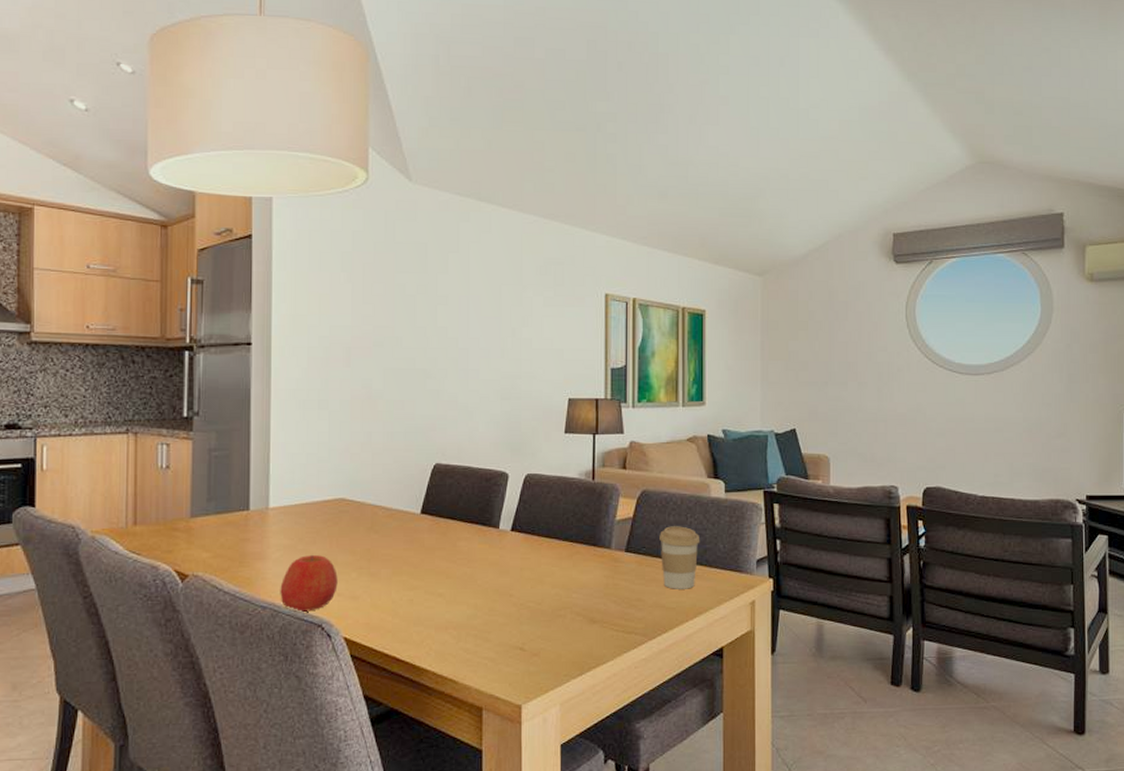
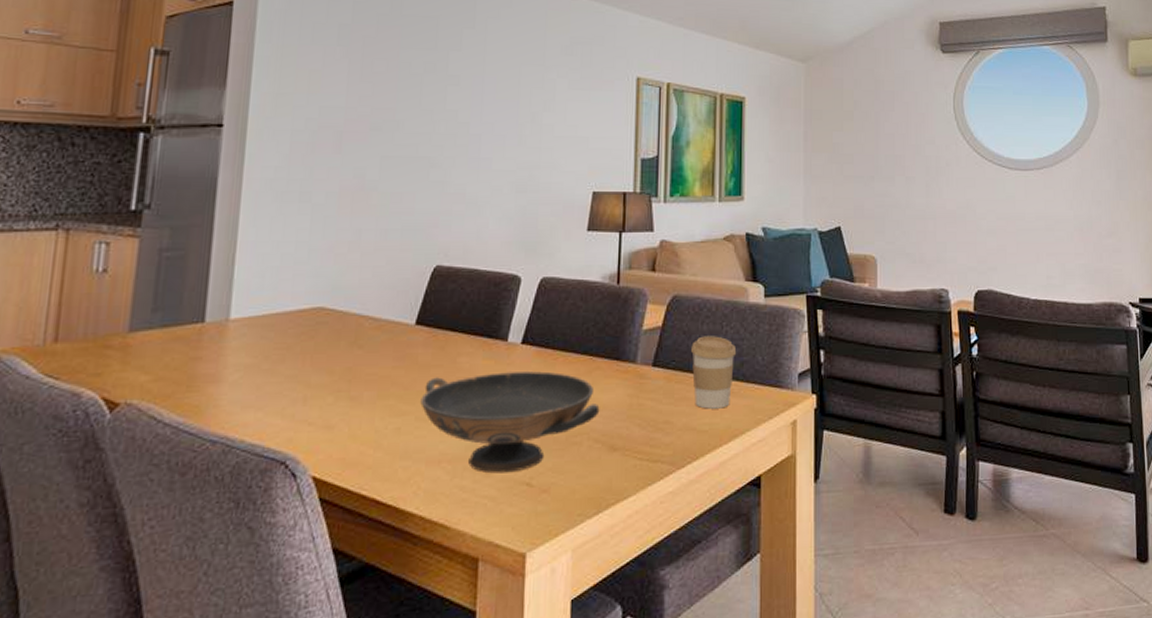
apple: present [280,554,338,612] -> none [235,375,310,446]
decorative bowl: none [428,555,580,639] -> present [420,371,600,474]

